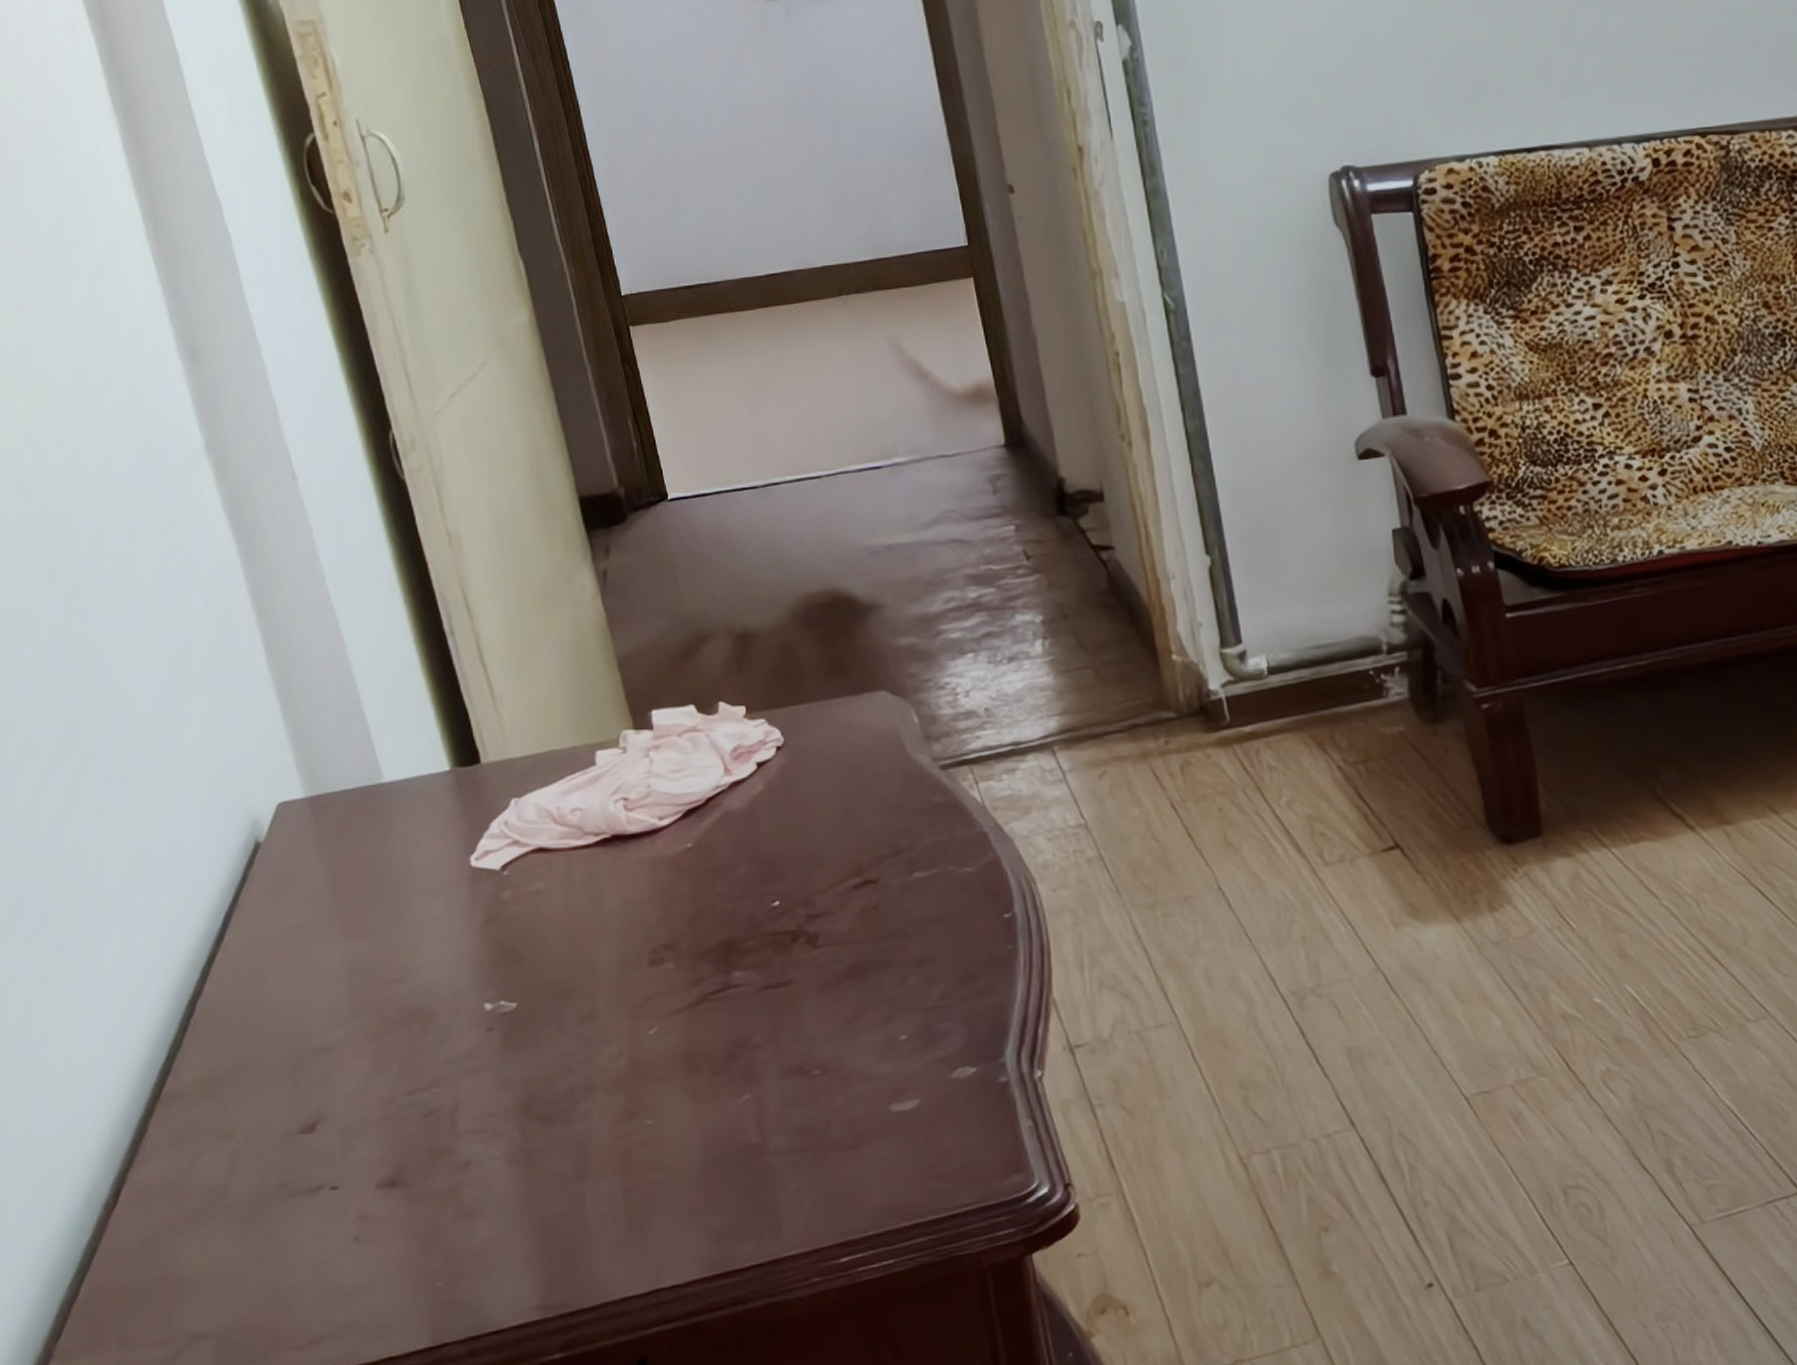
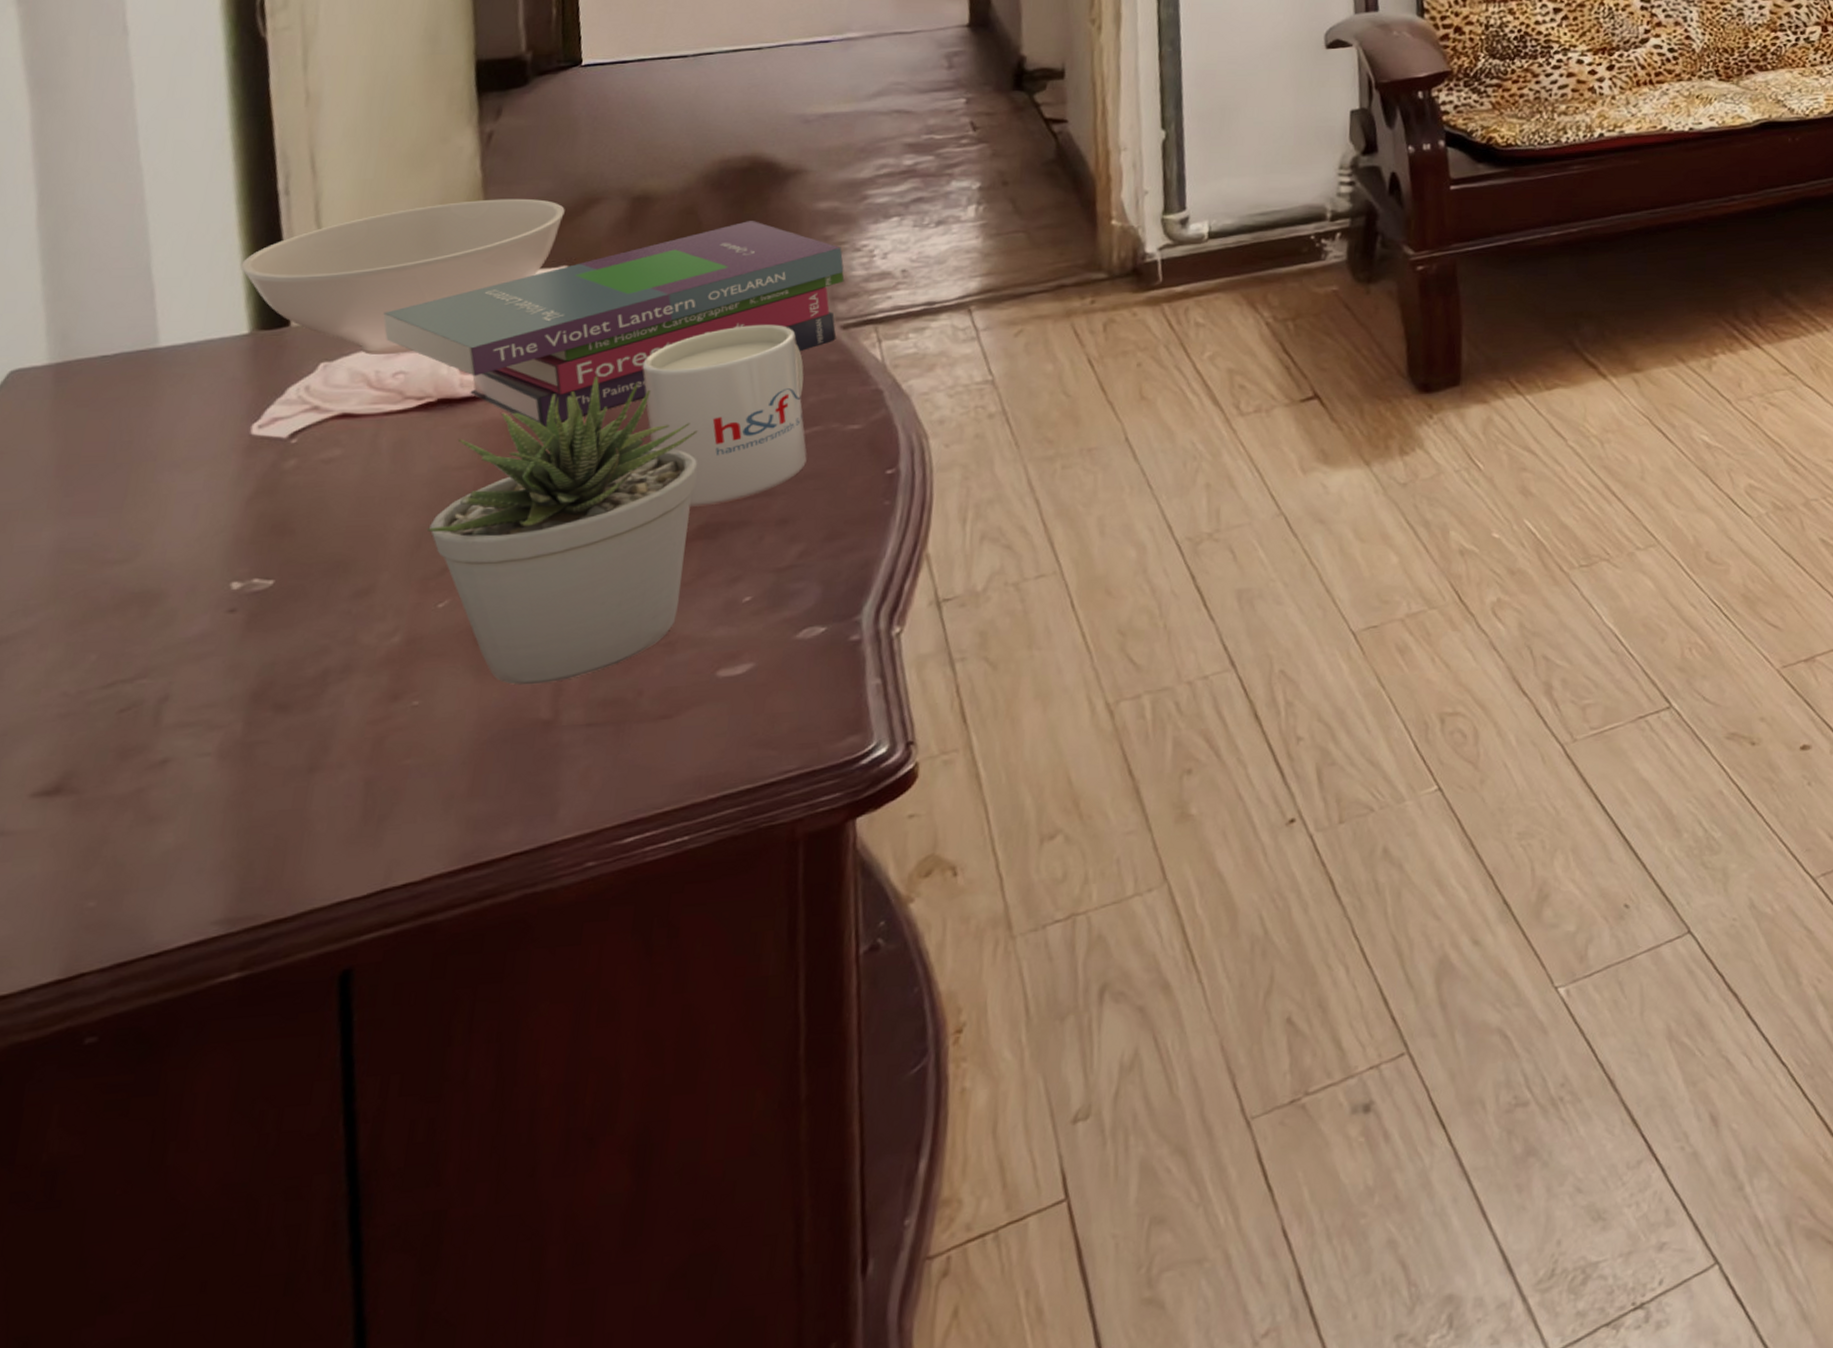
bowl: none [430,637,681,792] -> present [240,198,565,356]
books: none [552,658,938,865] -> present [383,221,845,428]
potted plant: none [626,814,847,1110] -> present [426,375,698,685]
mug: none [774,765,932,945] -> present [642,324,808,507]

